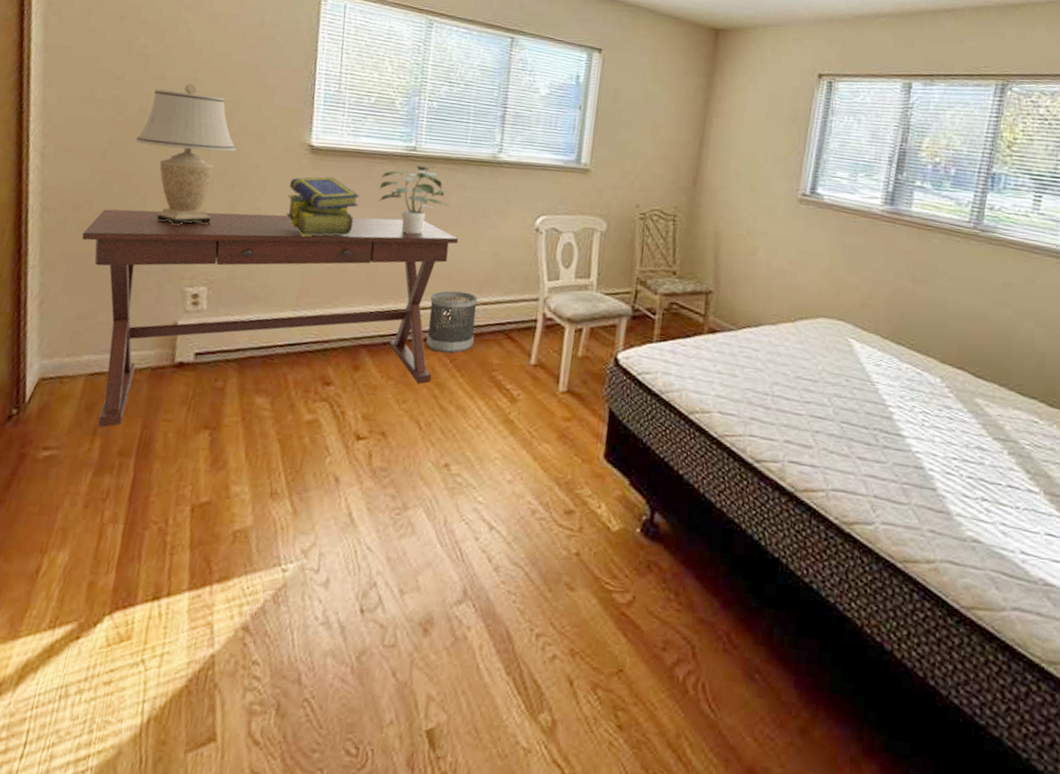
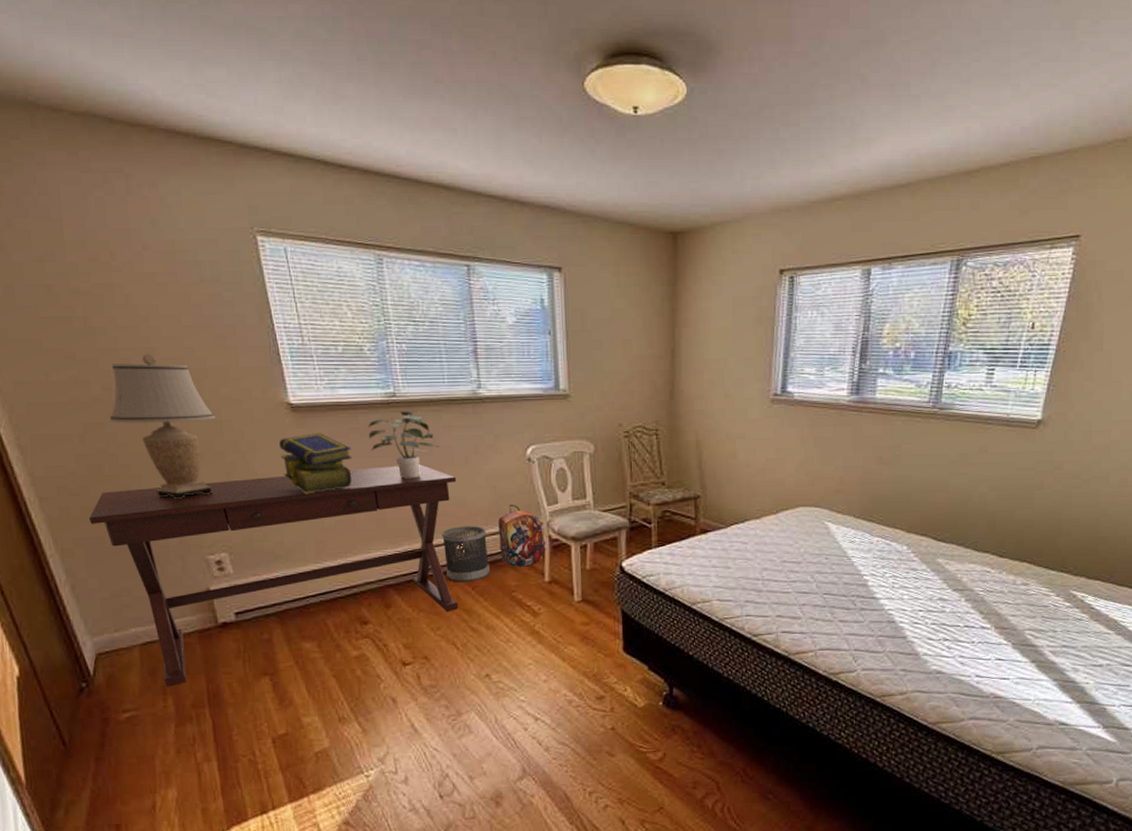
backpack: none [488,275,539,345] -> present [498,505,545,567]

